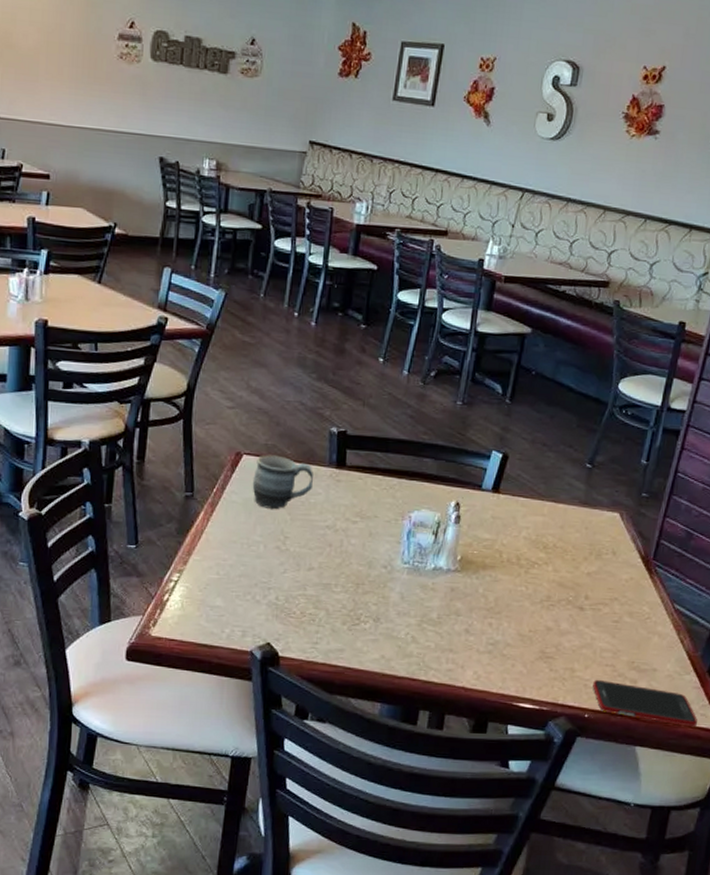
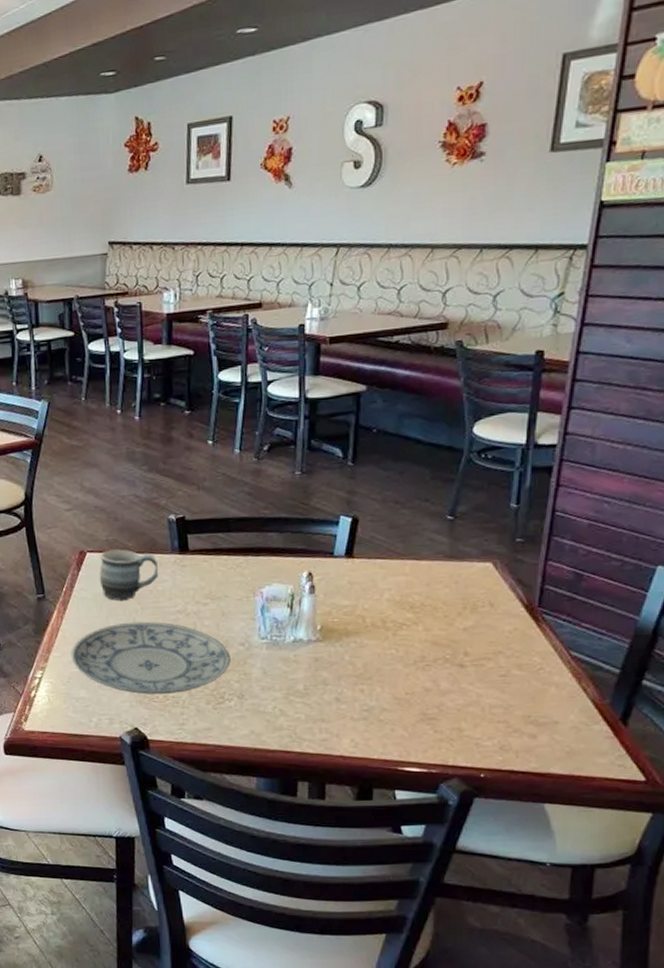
plate: none [212,532,372,611] -> present [71,621,231,695]
cell phone: present [593,680,697,727] -> none [486,738,615,780]

